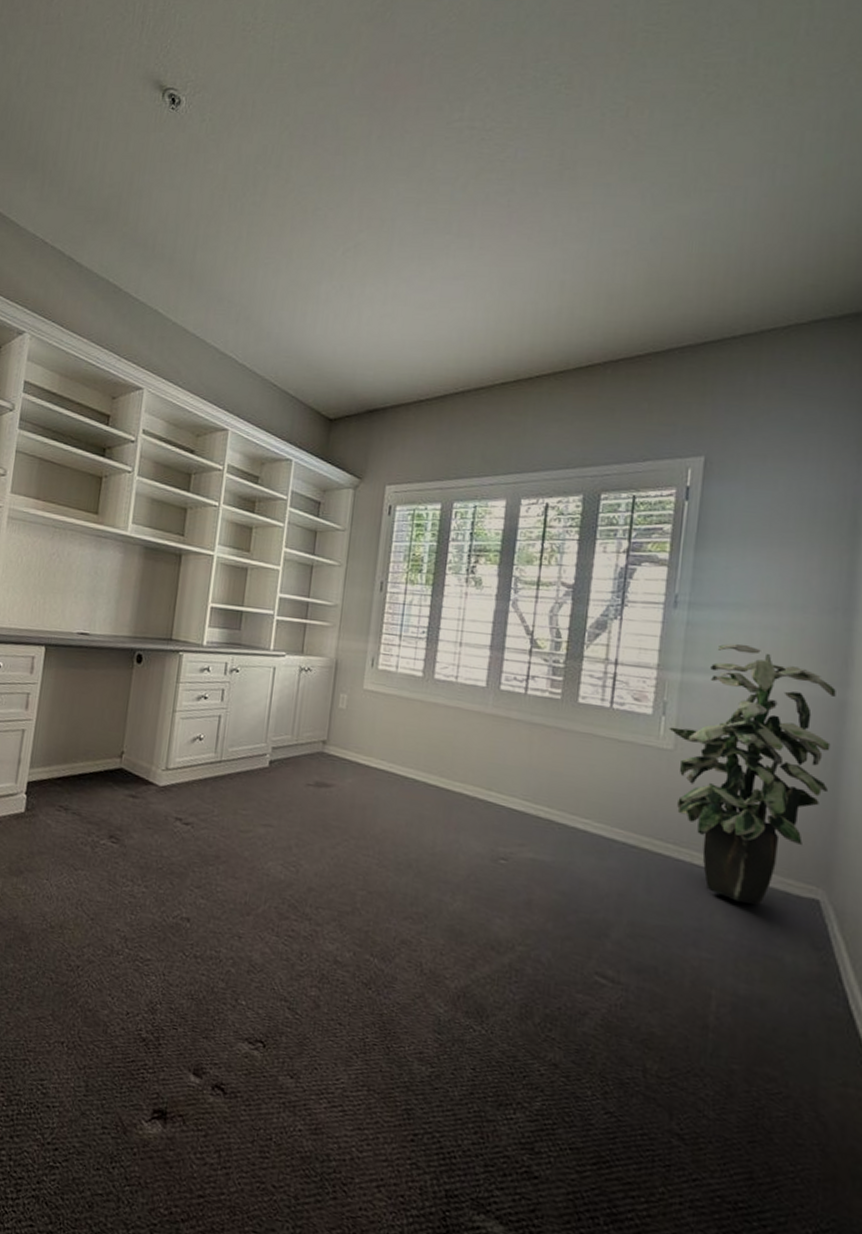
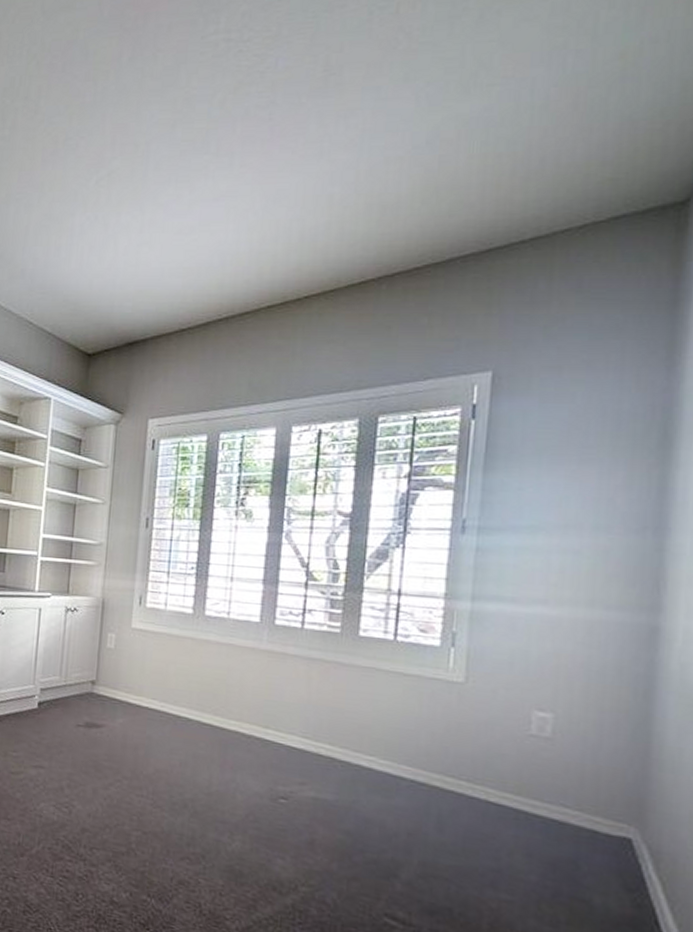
indoor plant: present [669,643,836,905] -> none [459,568,647,844]

